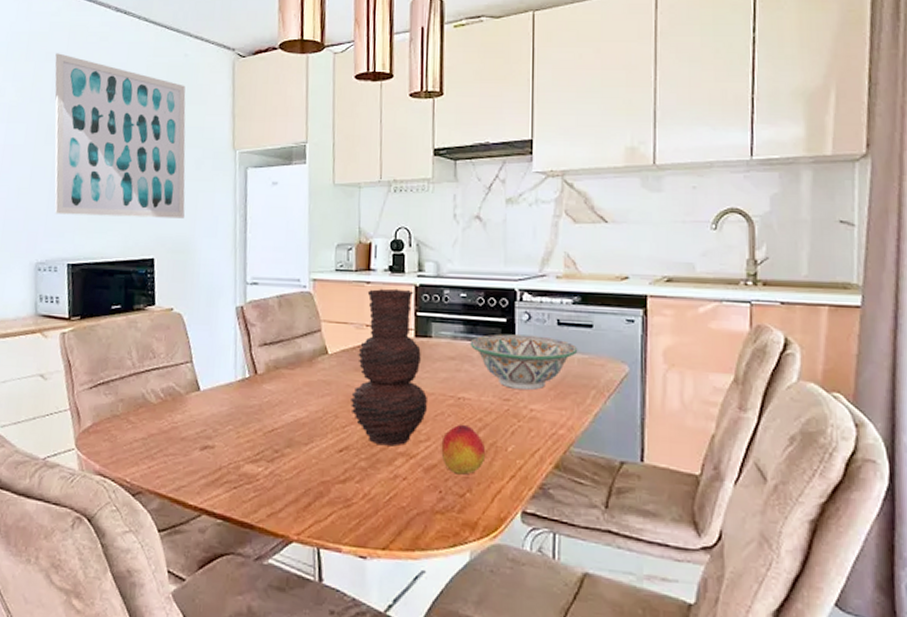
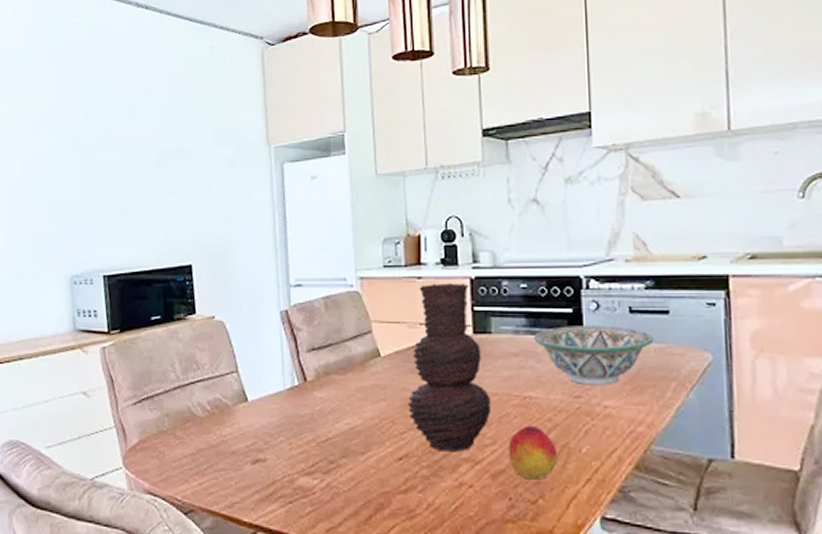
wall art: present [54,53,186,219] -> none [77,55,221,224]

